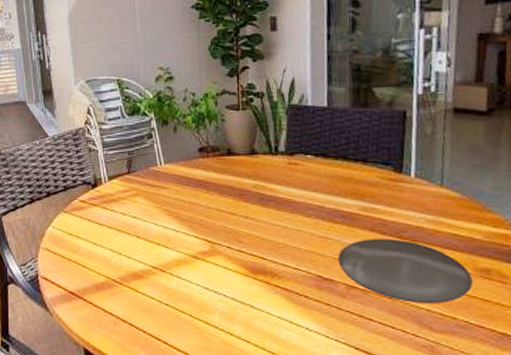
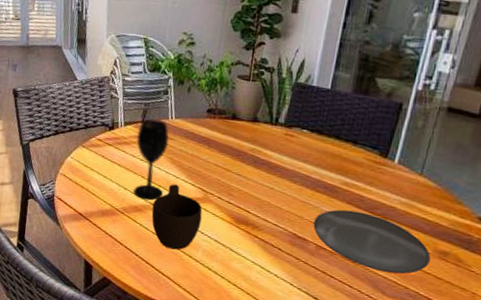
wine glass: none [123,168,164,263] -> present [134,119,169,200]
cup: none [154,239,213,318] -> present [151,184,203,250]

